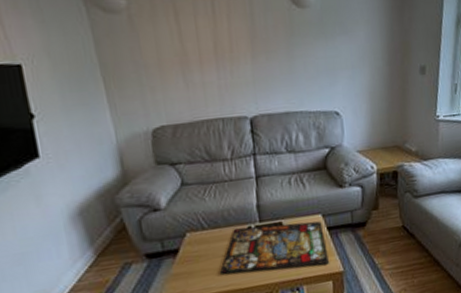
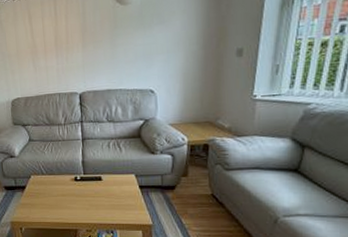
stained glass panel: present [220,221,329,274] -> none [53,177,139,216]

